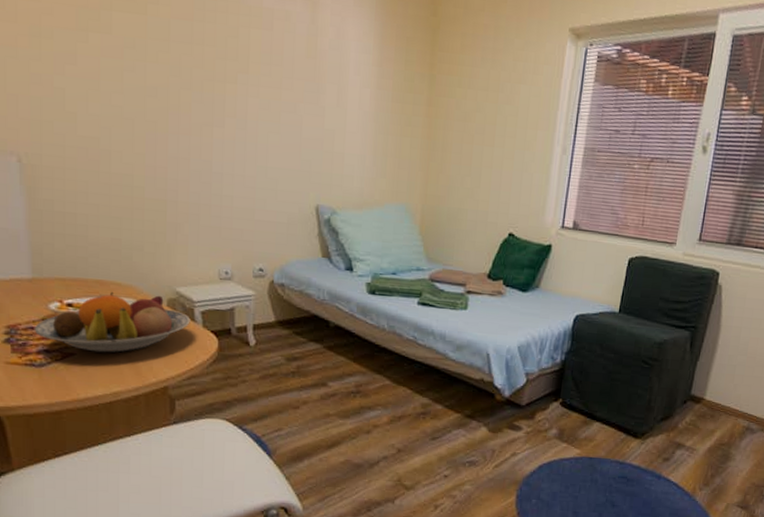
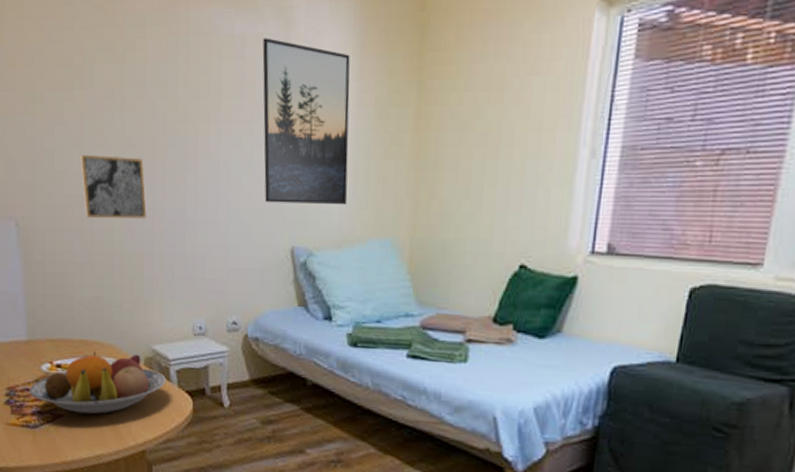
wall art: none [96,97,171,167] -> present [80,154,147,220]
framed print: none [290,15,372,173] -> present [262,37,350,205]

